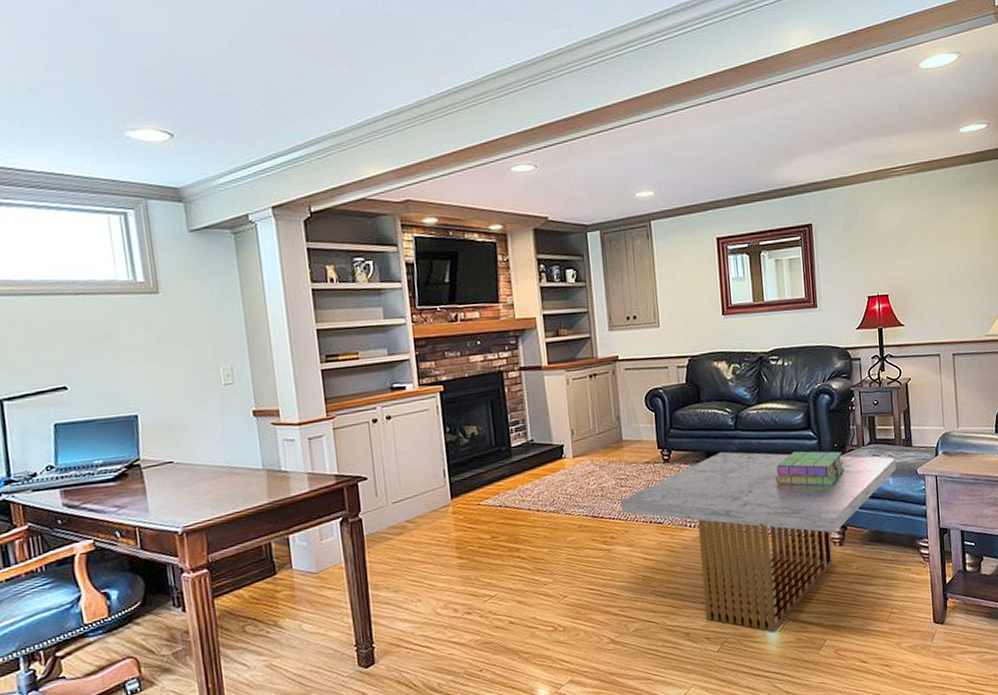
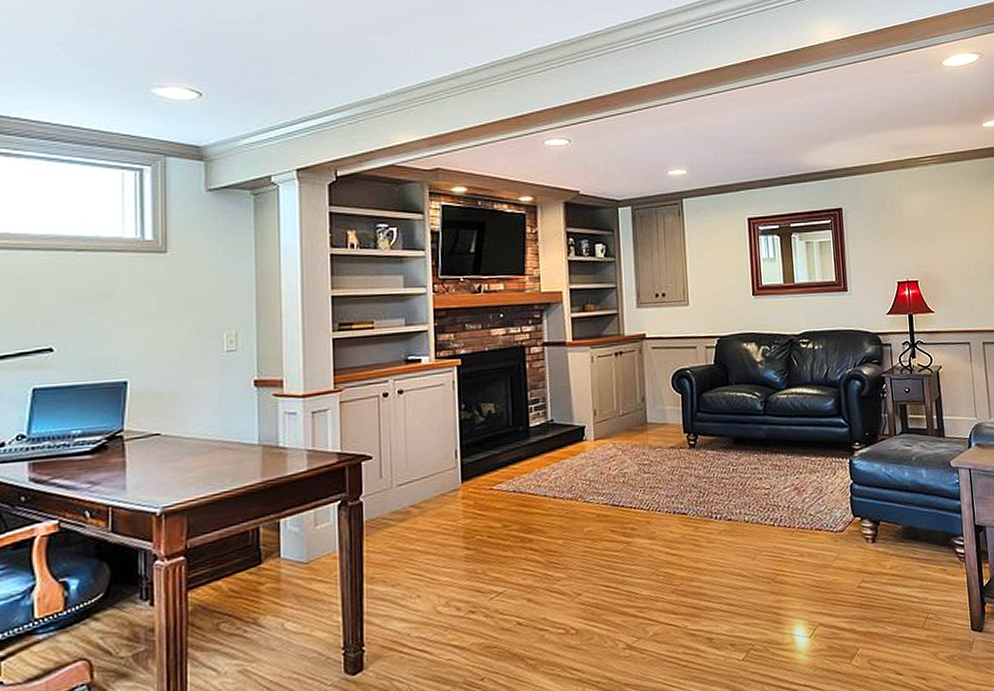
coffee table: present [620,451,897,633] -> none [642,437,930,639]
stack of books: present [775,451,845,486] -> none [805,439,877,478]

